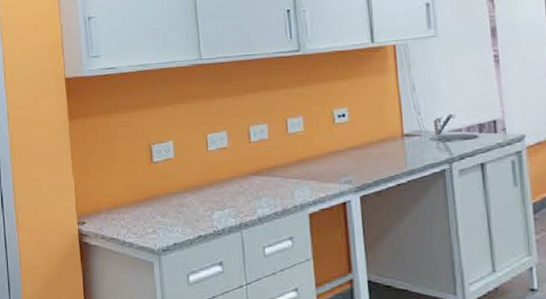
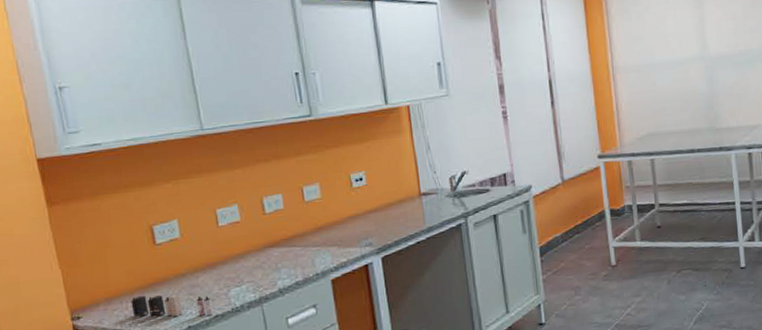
bottle: none [127,208,197,236] -> present [130,295,214,317]

